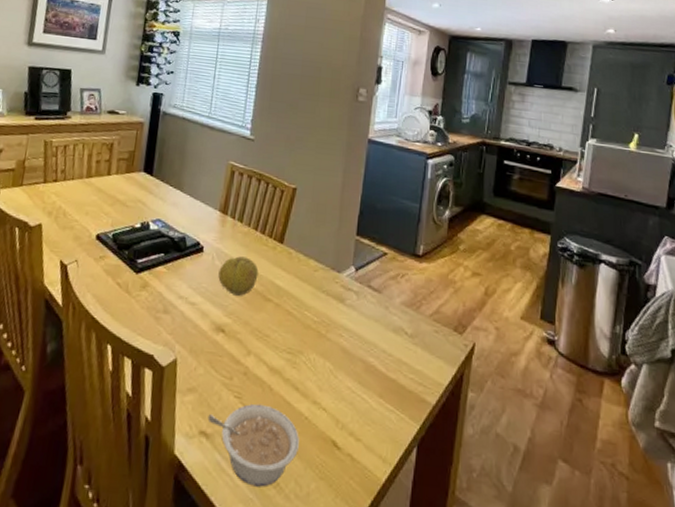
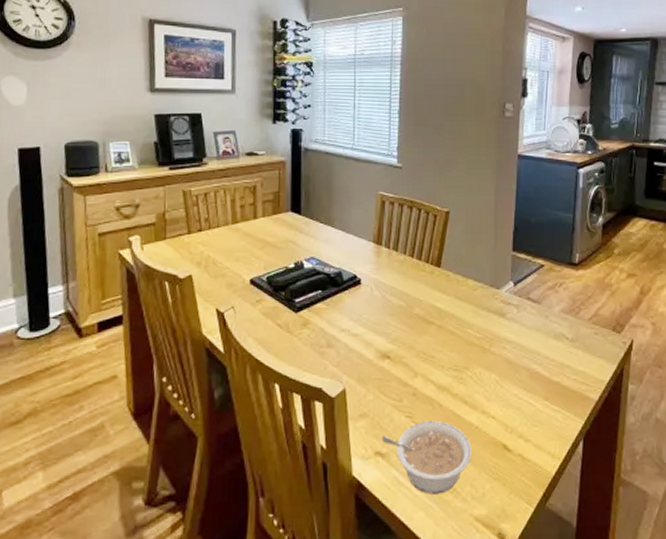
fruit: present [218,256,259,296] -> none [379,284,418,322]

